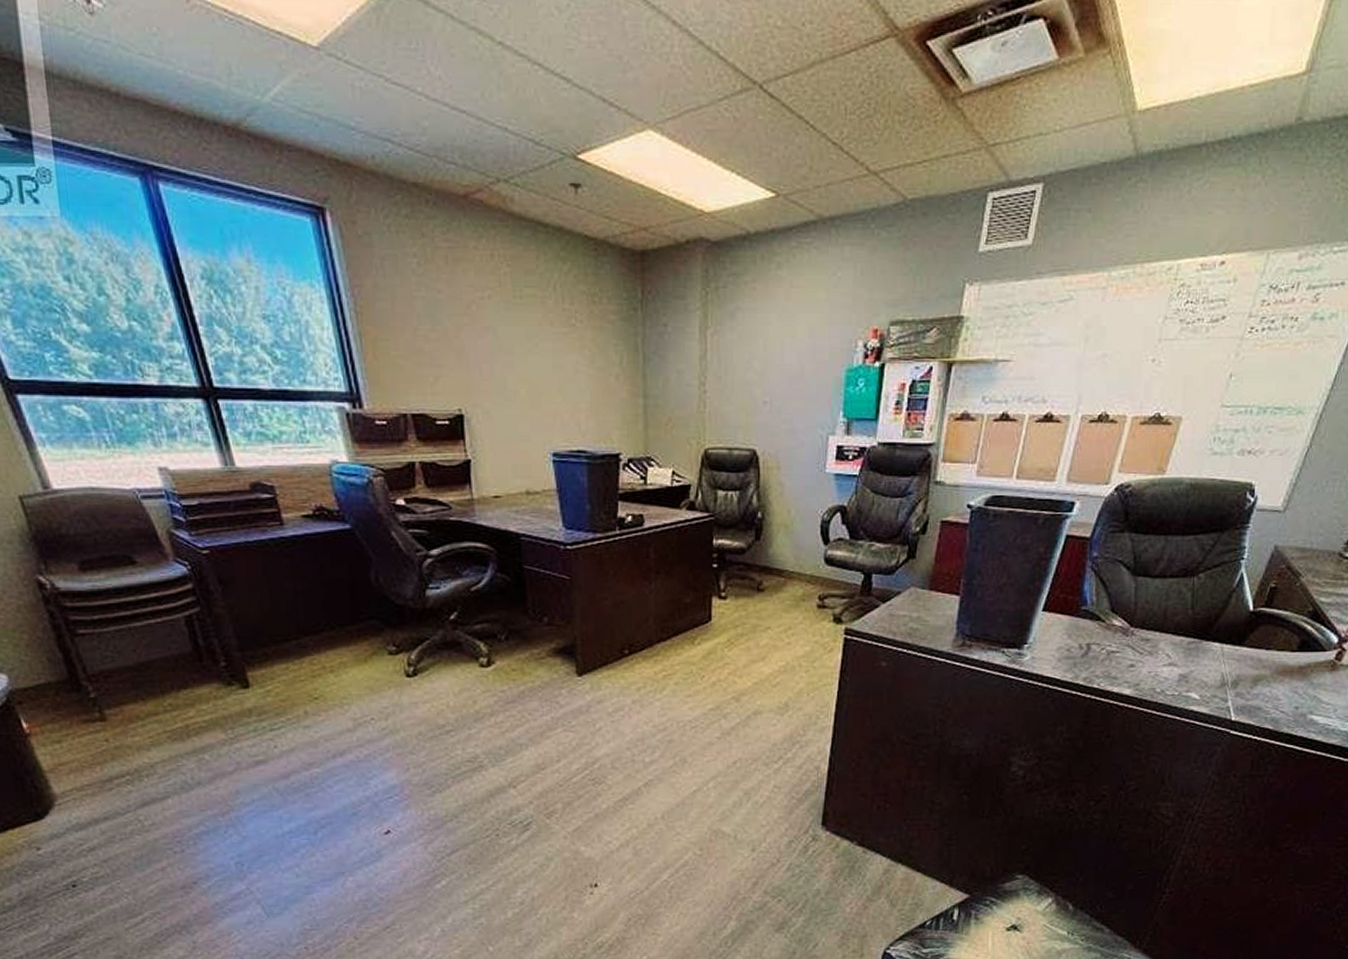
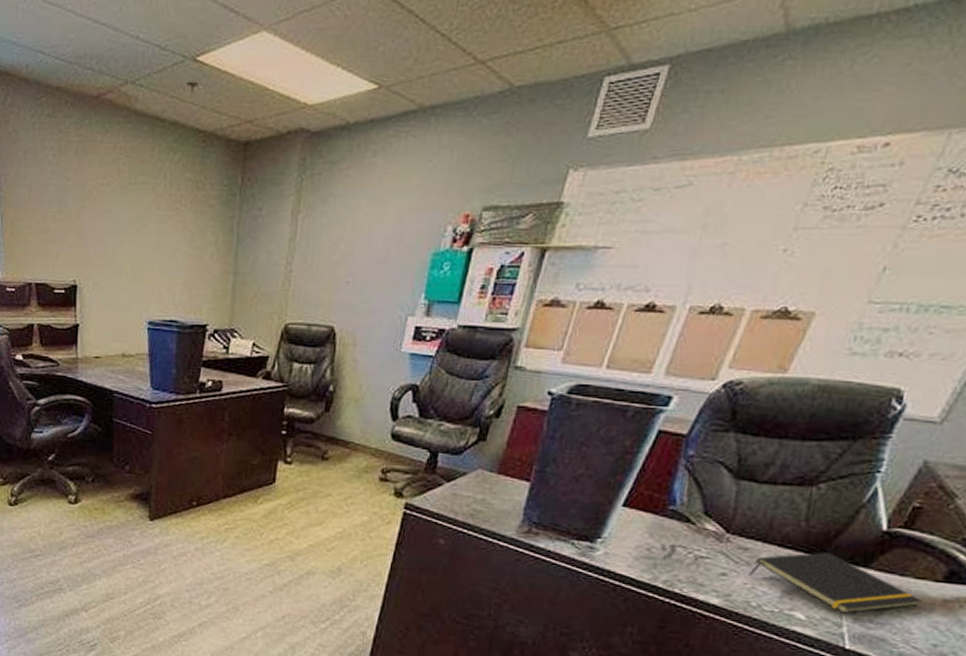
notepad: none [1151,635,1284,689] -> present [748,552,922,614]

